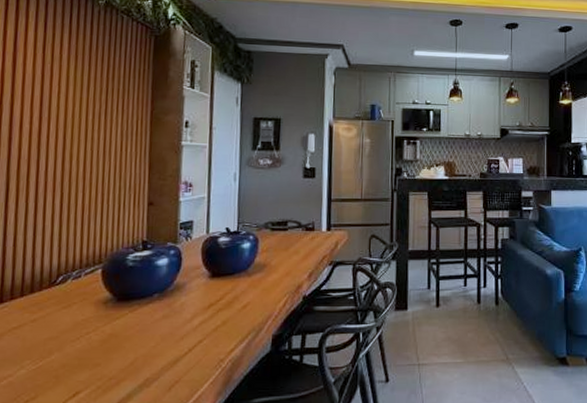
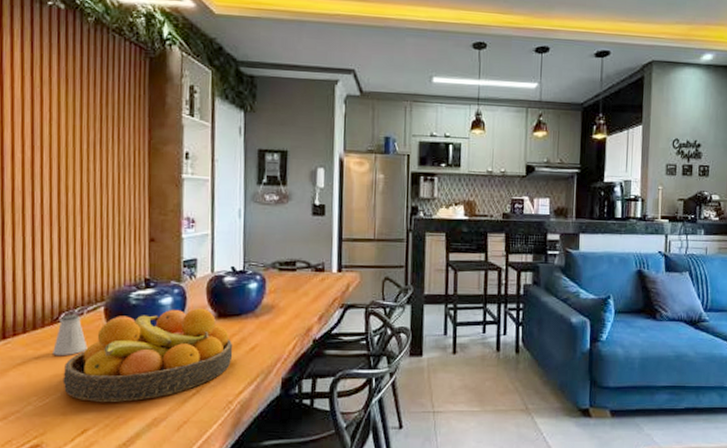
saltshaker: none [49,277,84,319] -> present [53,314,88,356]
fruit bowl: none [57,268,226,365] -> present [62,308,233,403]

